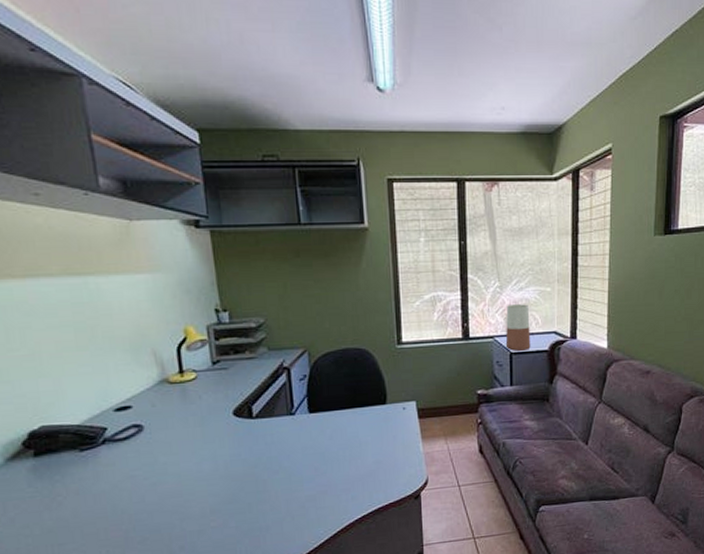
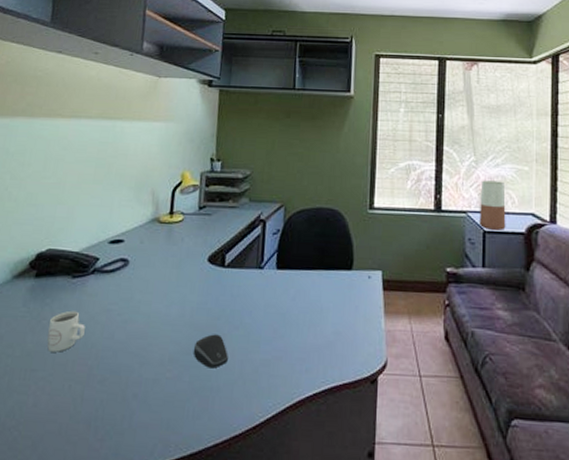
mug: none [65,482,112,525] -> present [47,310,86,352]
computer mouse: none [234,481,273,512] -> present [193,334,228,369]

